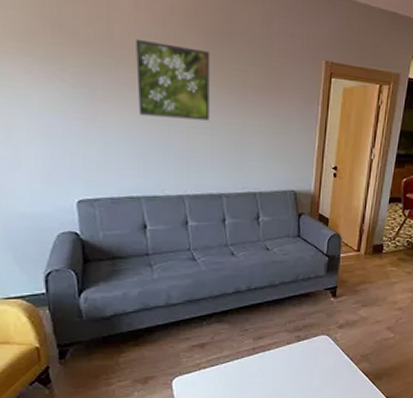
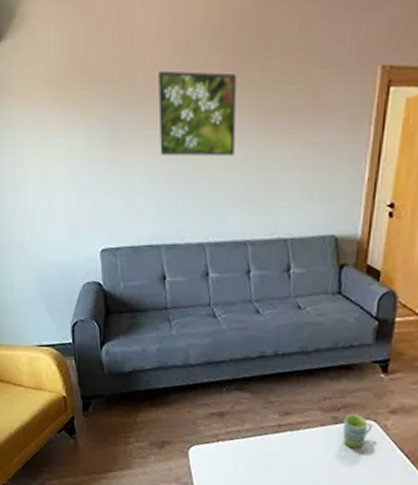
mug: none [304,331,326,360] -> present [342,413,373,449]

